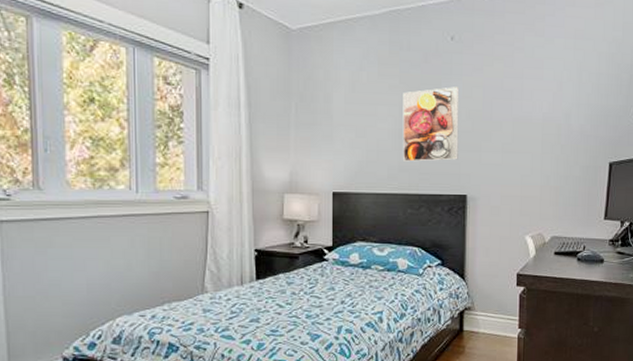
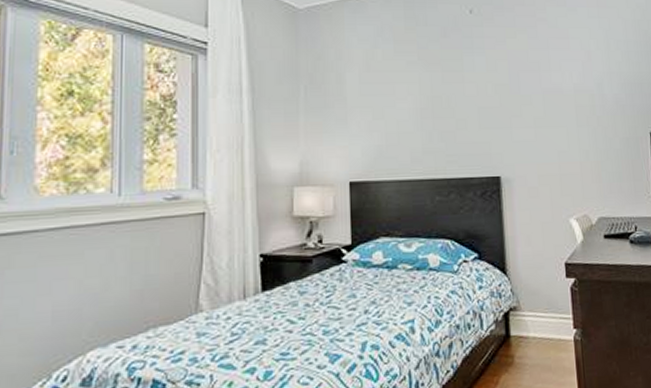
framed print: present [402,87,460,162] -> none [422,61,488,143]

